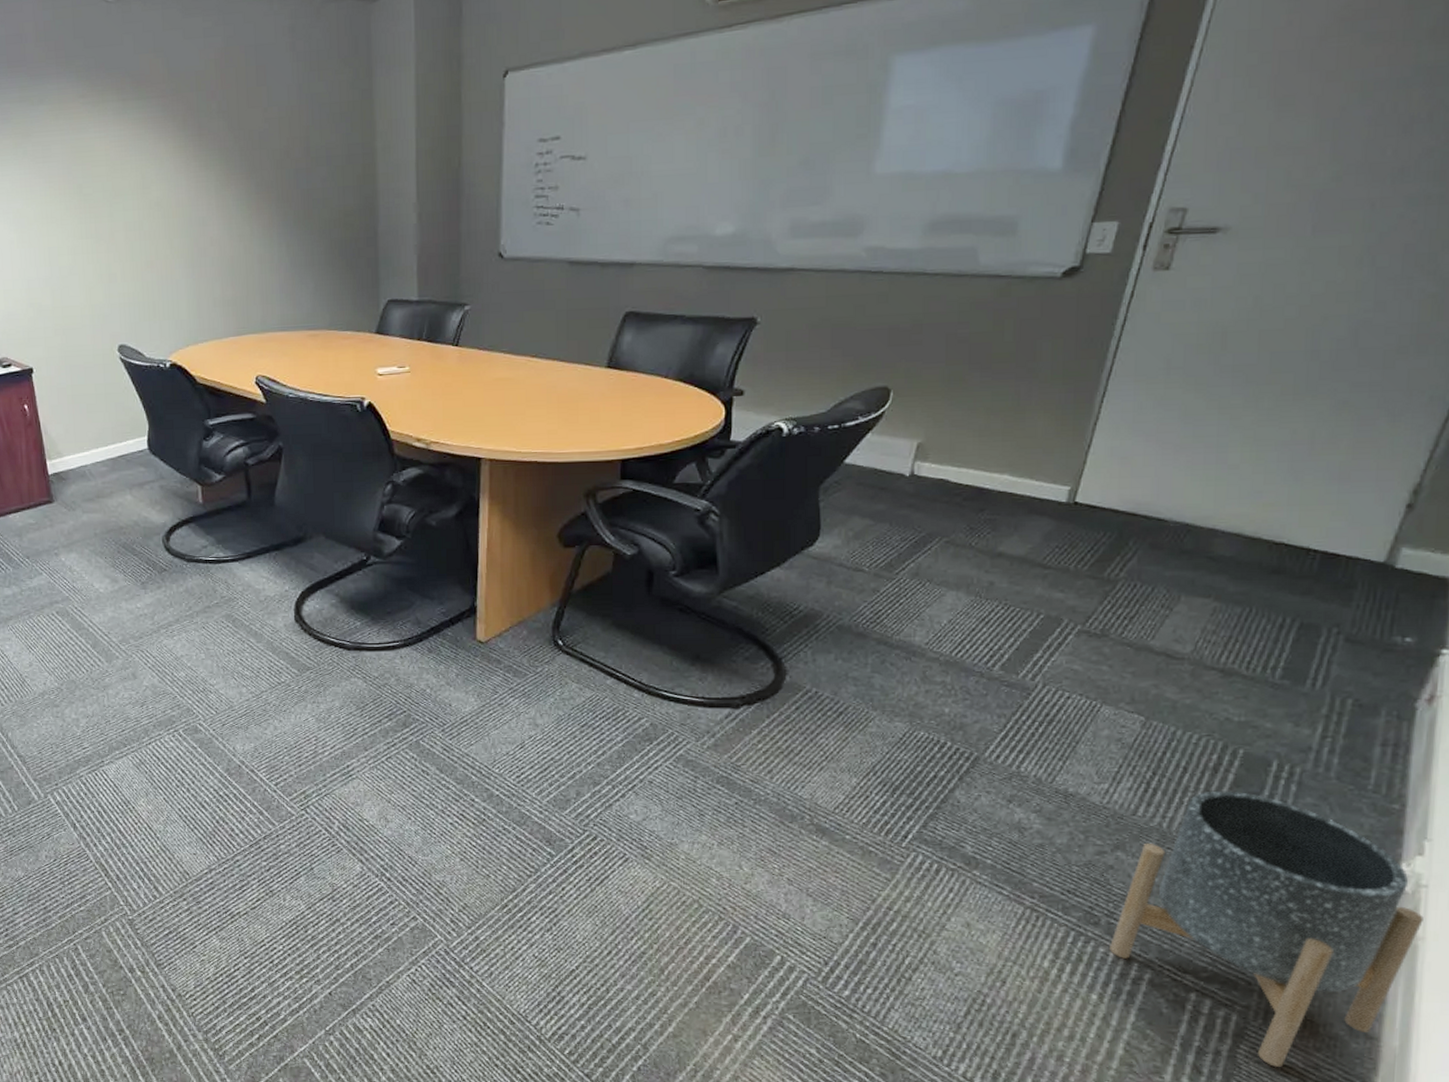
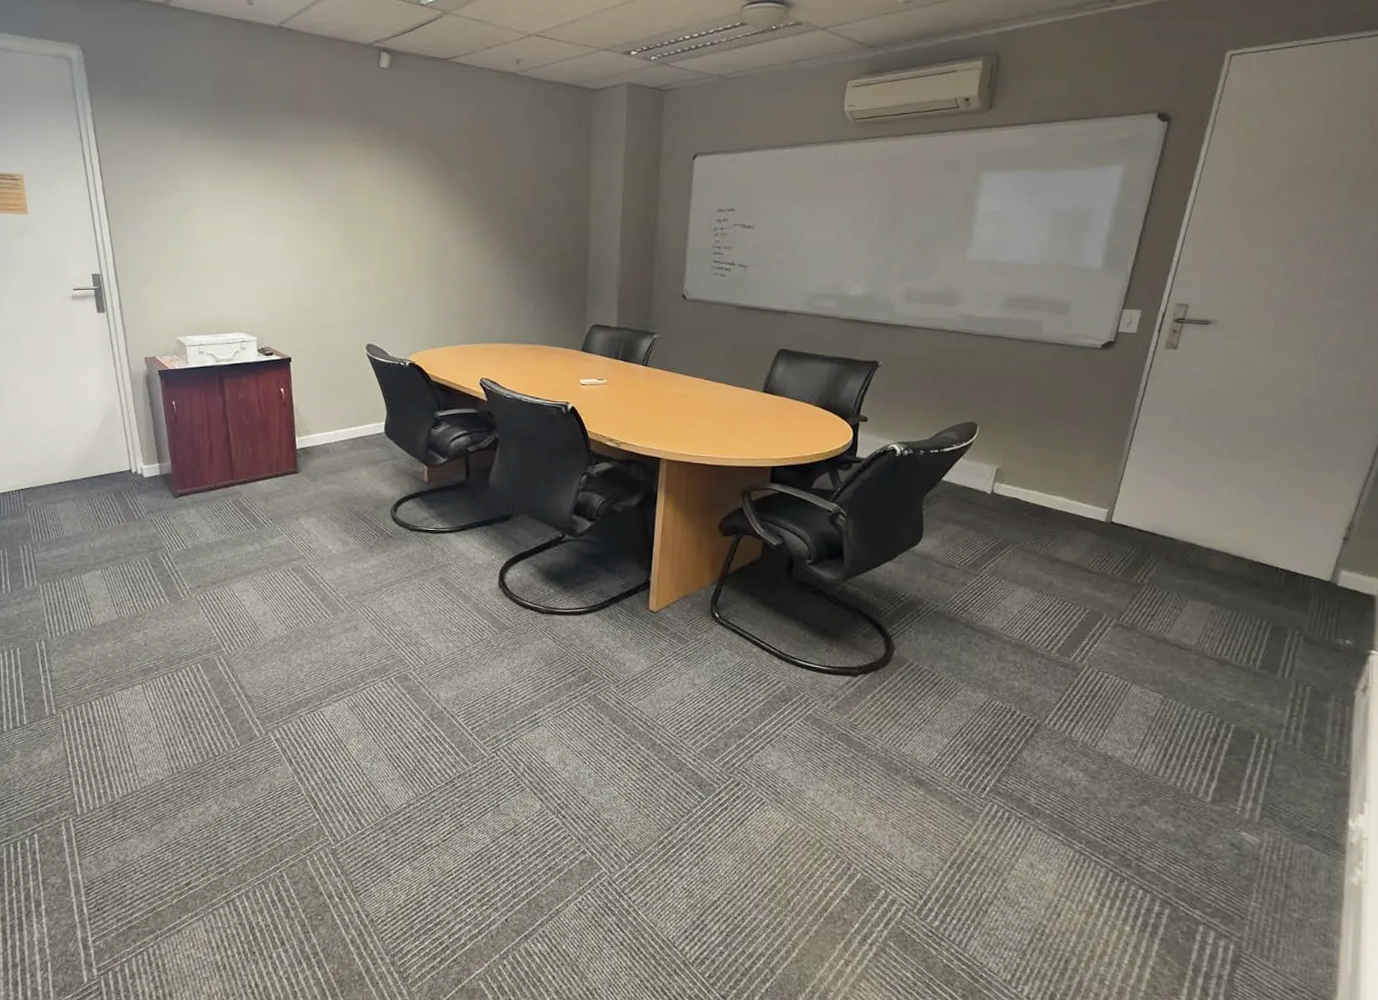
planter: present [1110,790,1424,1068] -> none [1139,757,1366,990]

